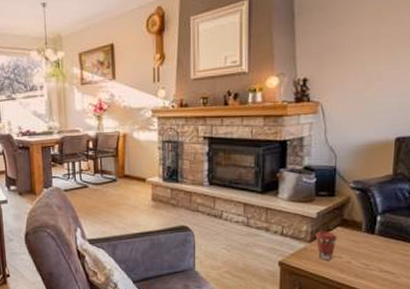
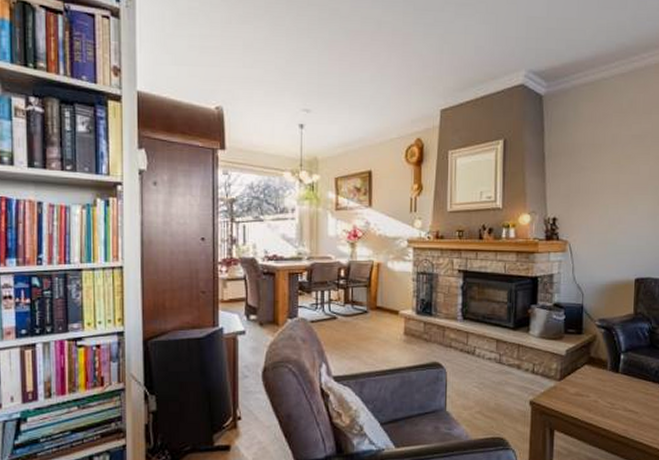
coffee cup: present [315,230,337,261] -> none [565,368,585,400]

